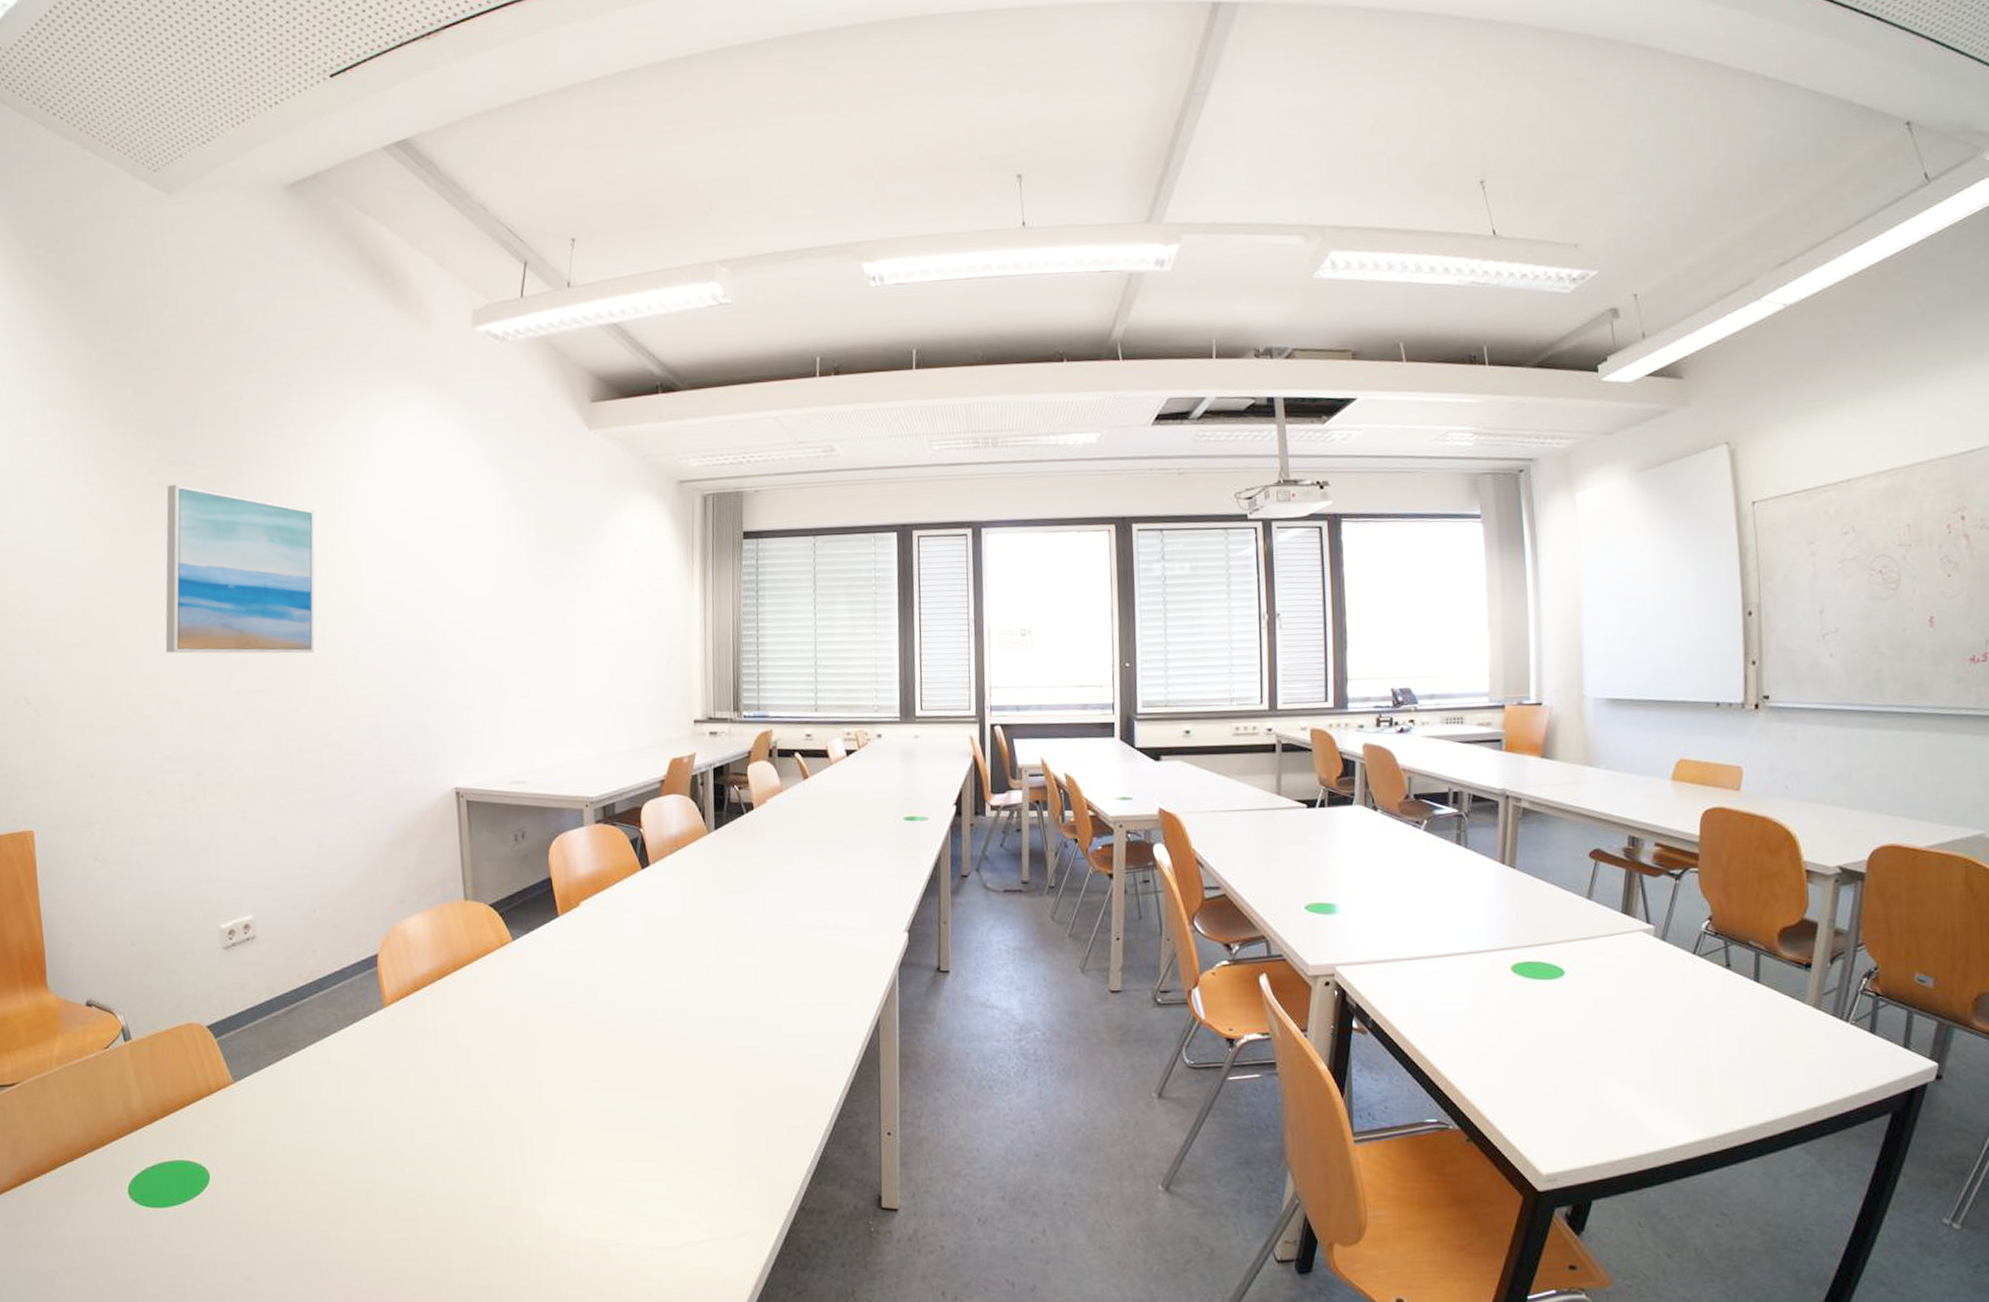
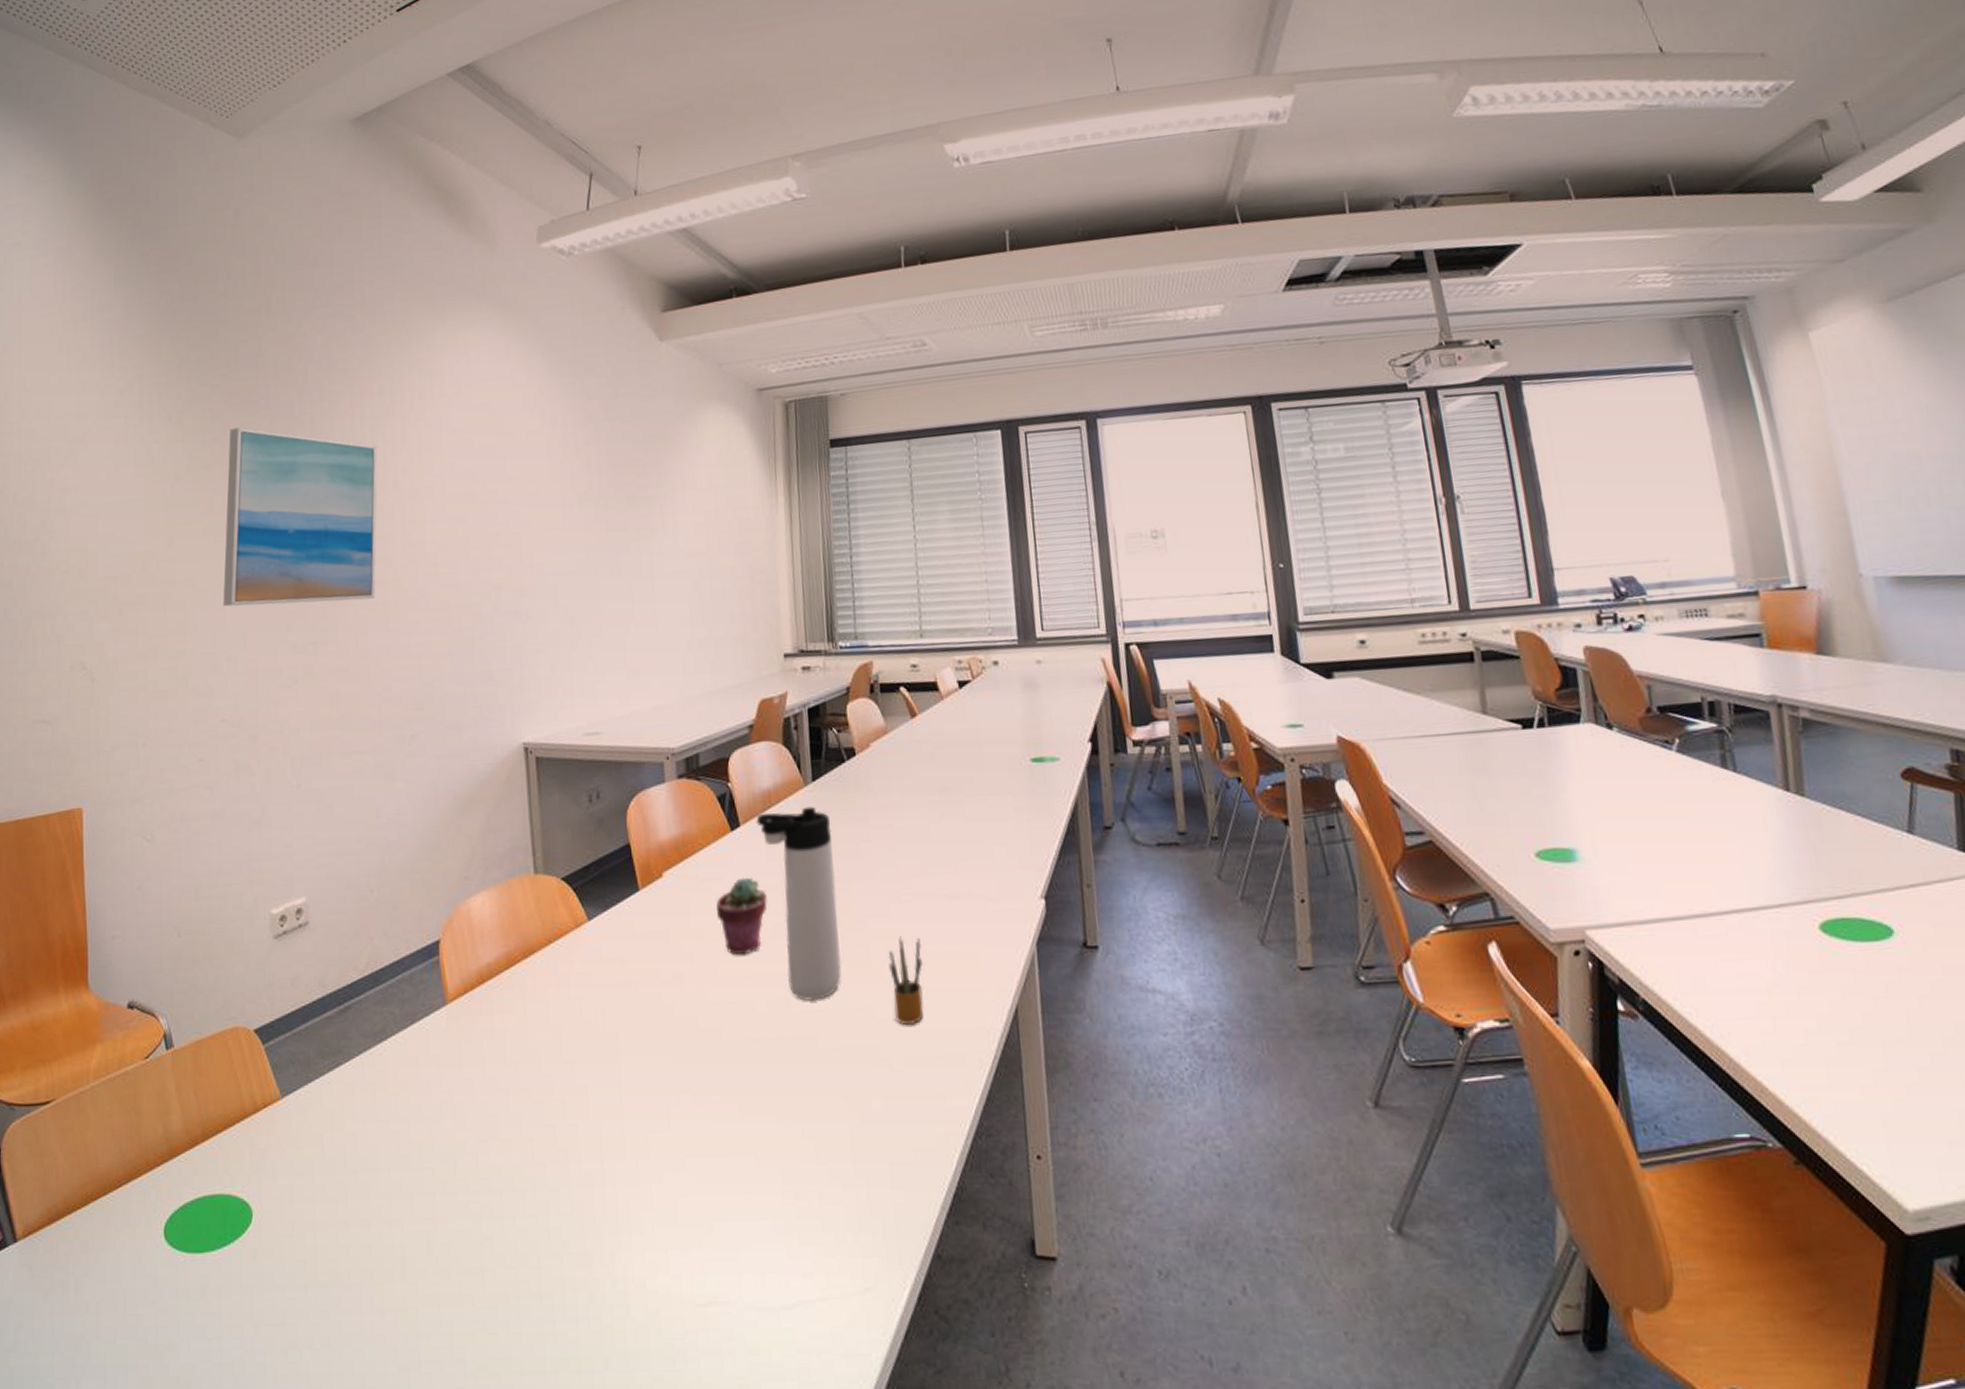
potted succulent: none [627,908,671,972] -> present [716,877,767,955]
thermos bottle: none [664,851,734,1011] -> present [756,806,842,1002]
pencil box: none [773,959,803,1030] -> present [888,936,924,1025]

